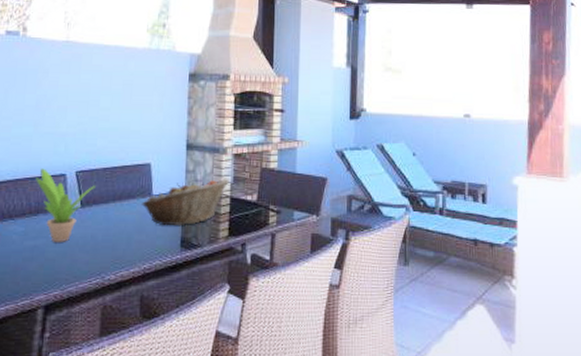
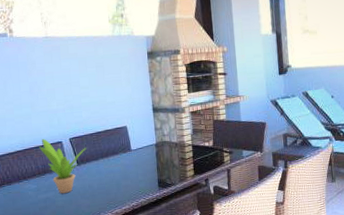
fruit basket: present [142,179,229,226] -> none [124,132,190,173]

